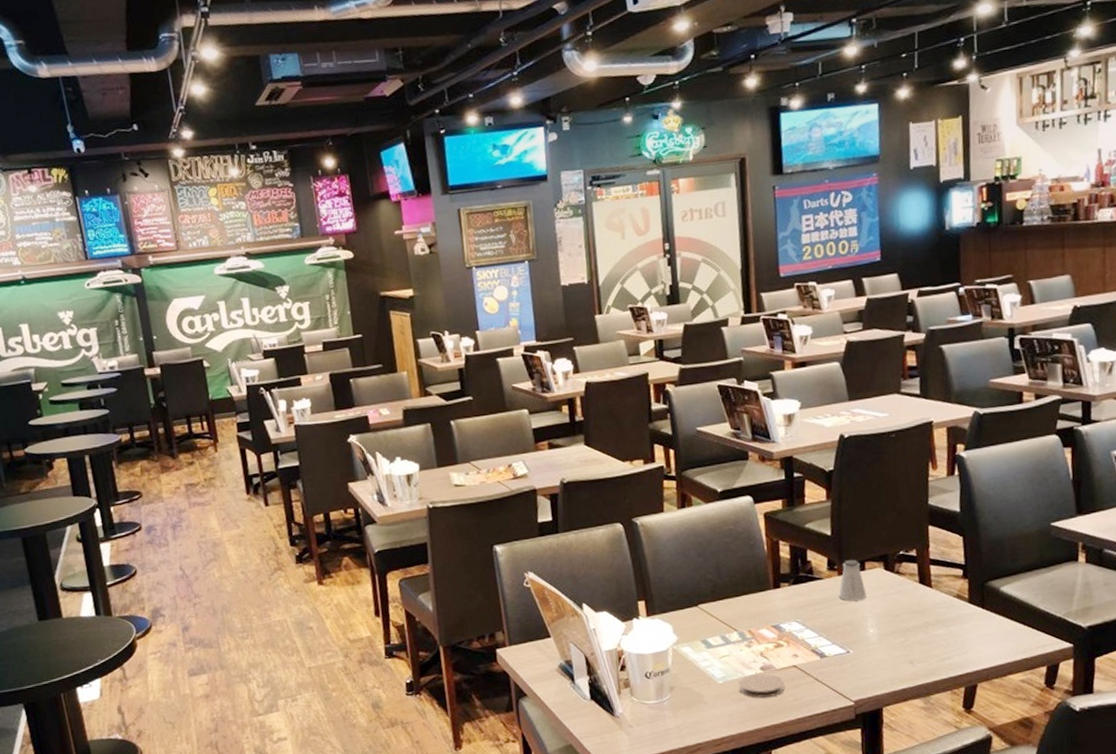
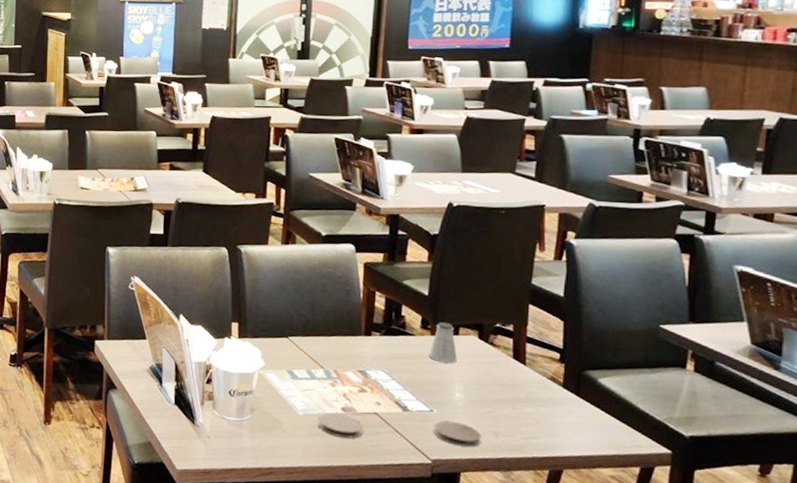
coaster: none [852,658,899,682] -> present [433,420,481,447]

